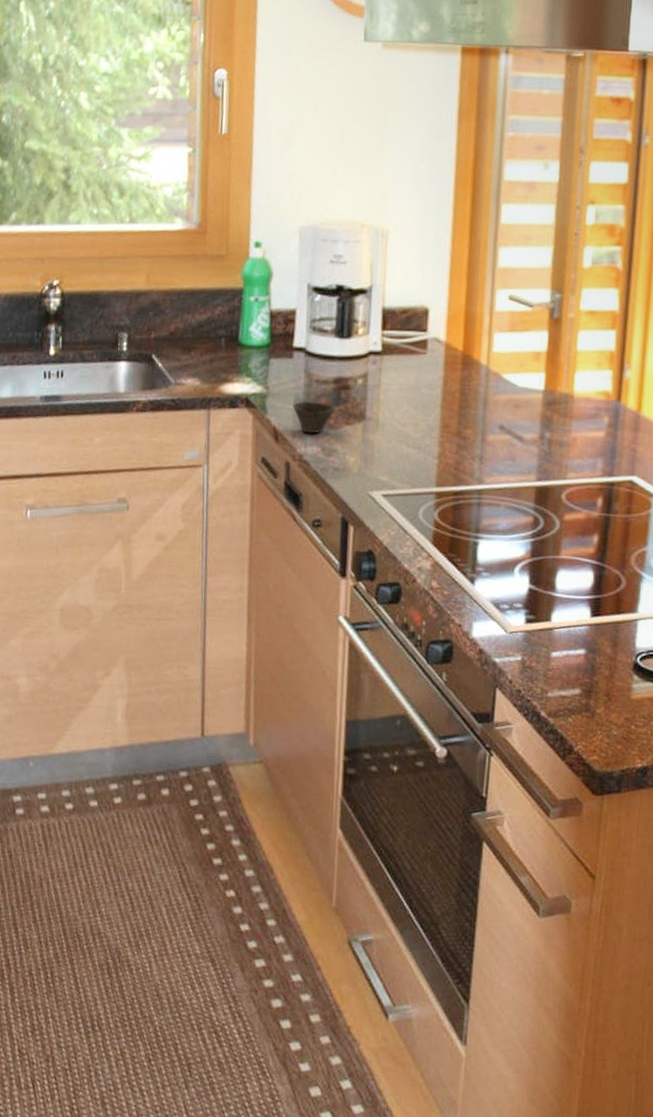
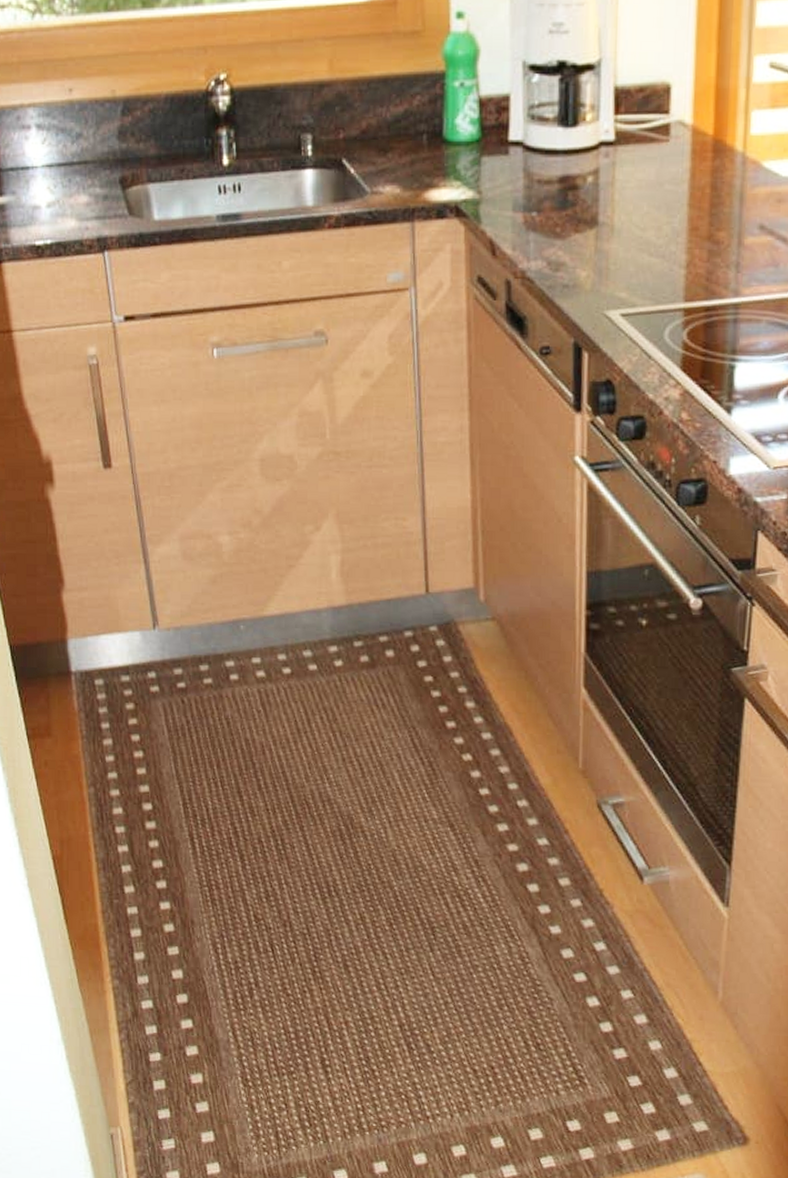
cup: present [292,401,336,434] -> none [511,207,563,245]

